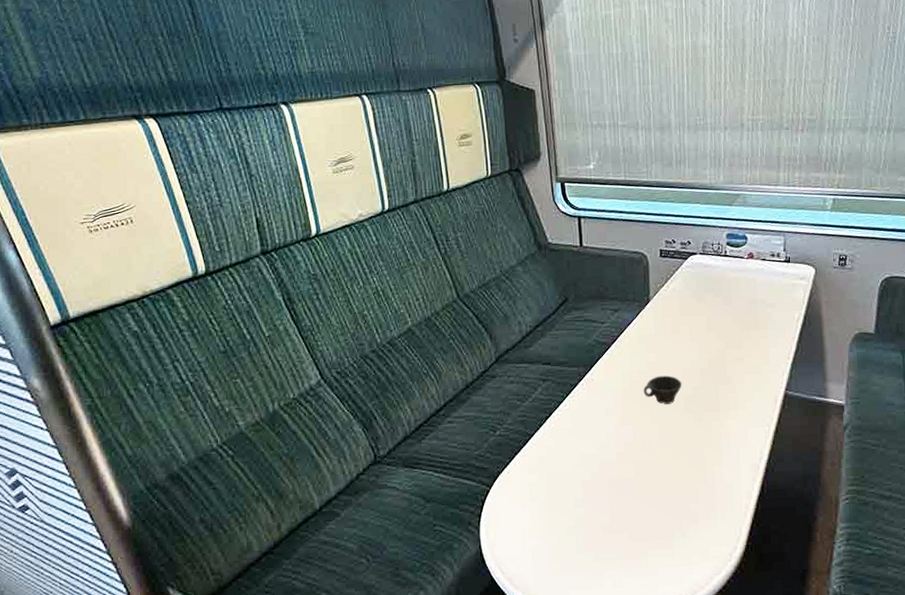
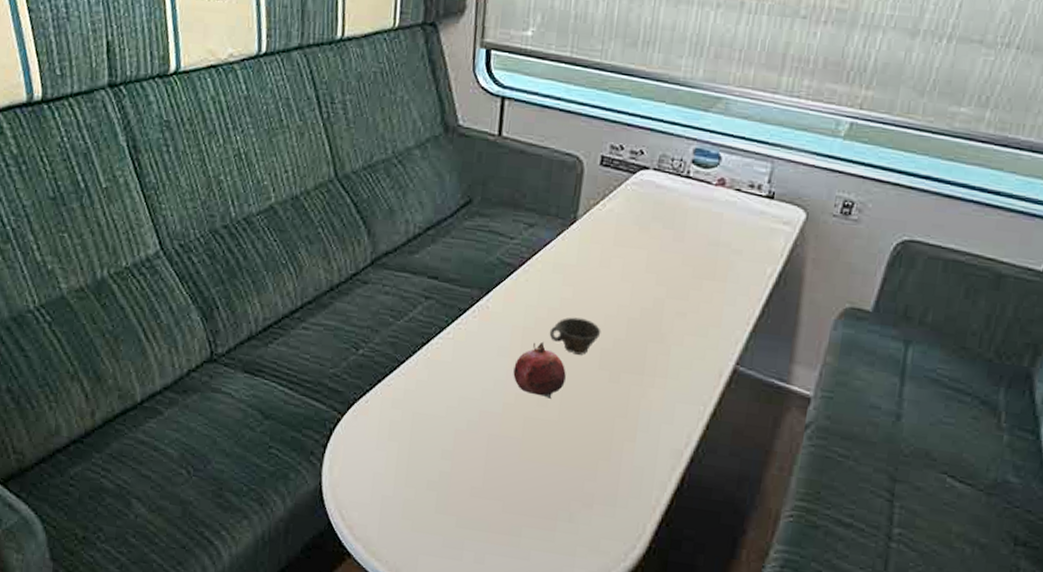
fruit: none [620,399,661,443] -> present [513,341,566,399]

